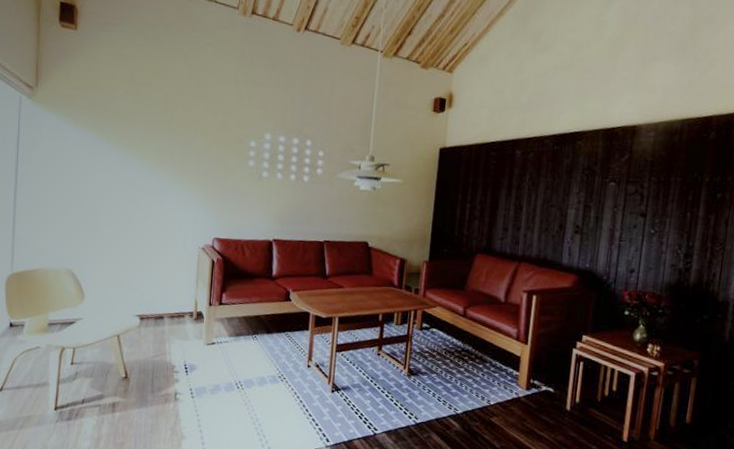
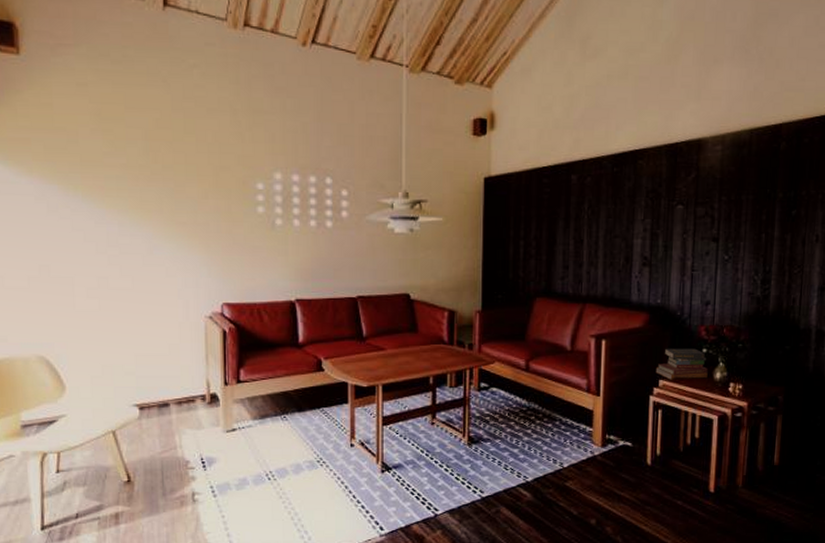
books: none [580,308,629,339] -> present [655,348,708,380]

